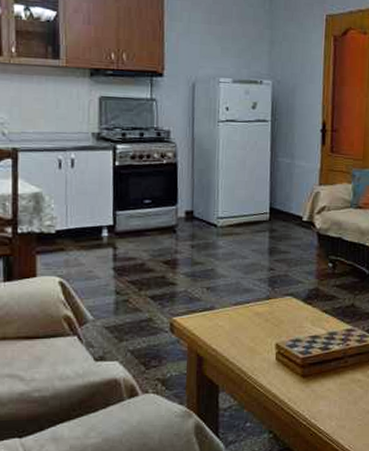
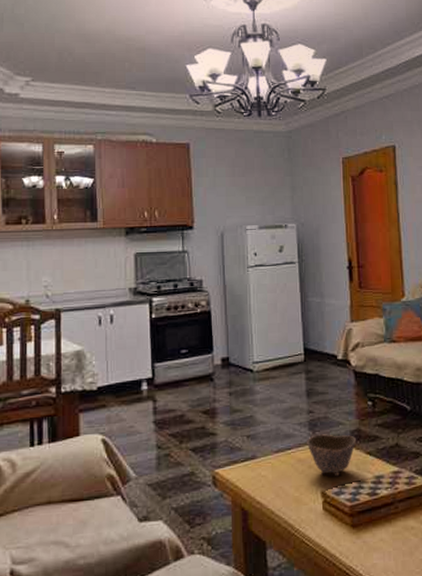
bowl: none [265,291,314,331] -> present [307,434,357,477]

